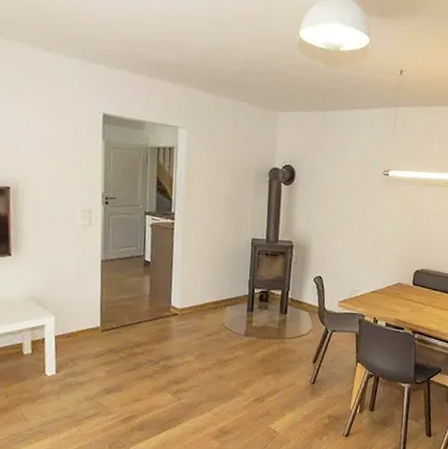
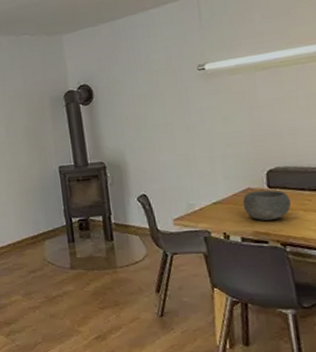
bowl: none [392,286,426,311] -> present [242,190,292,221]

